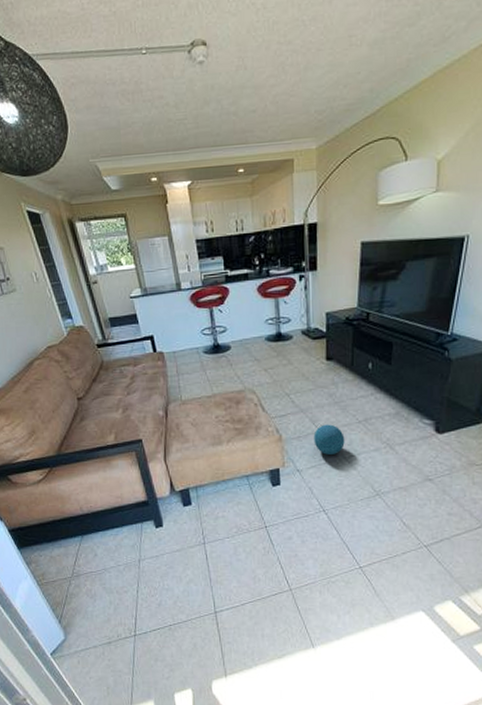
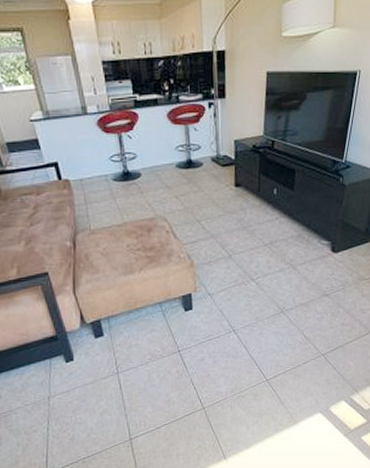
ball: present [313,424,345,455] -> none [223,248,253,278]

